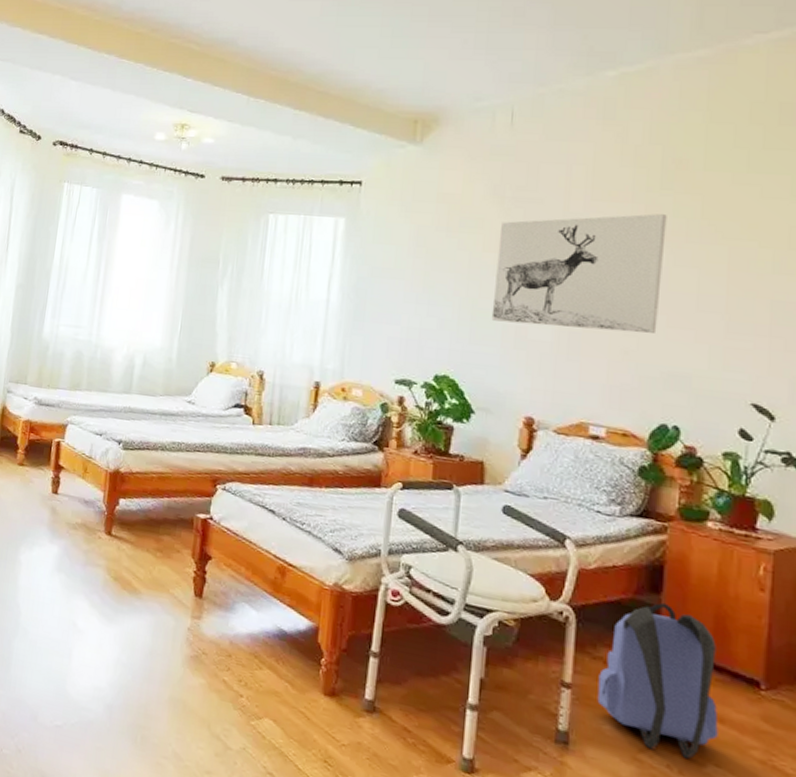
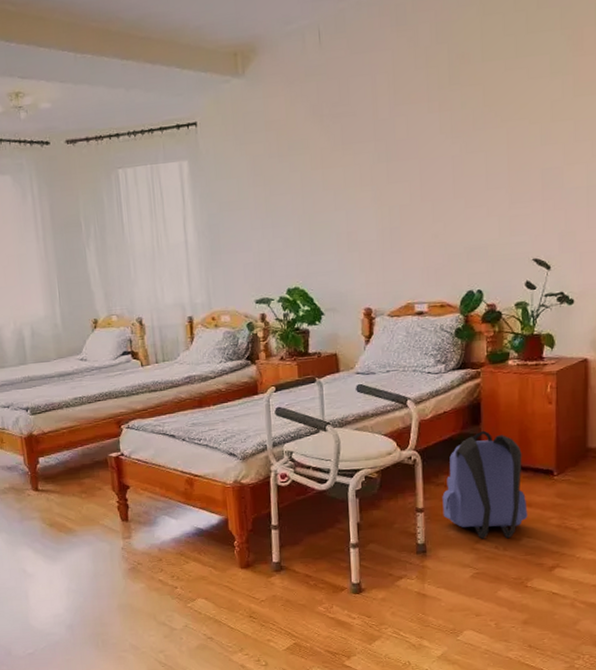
wall art: present [491,214,667,334] -> none [323,108,458,231]

